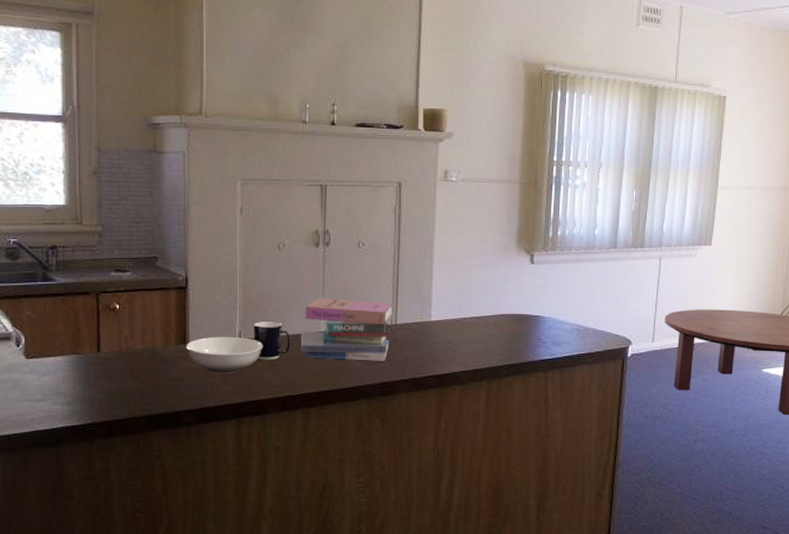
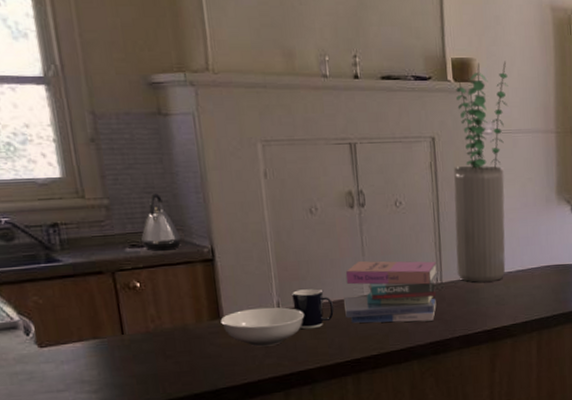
kettle: none [126,223,161,276] -> present [141,193,182,251]
vase: none [412,112,477,326] -> present [454,61,508,283]

